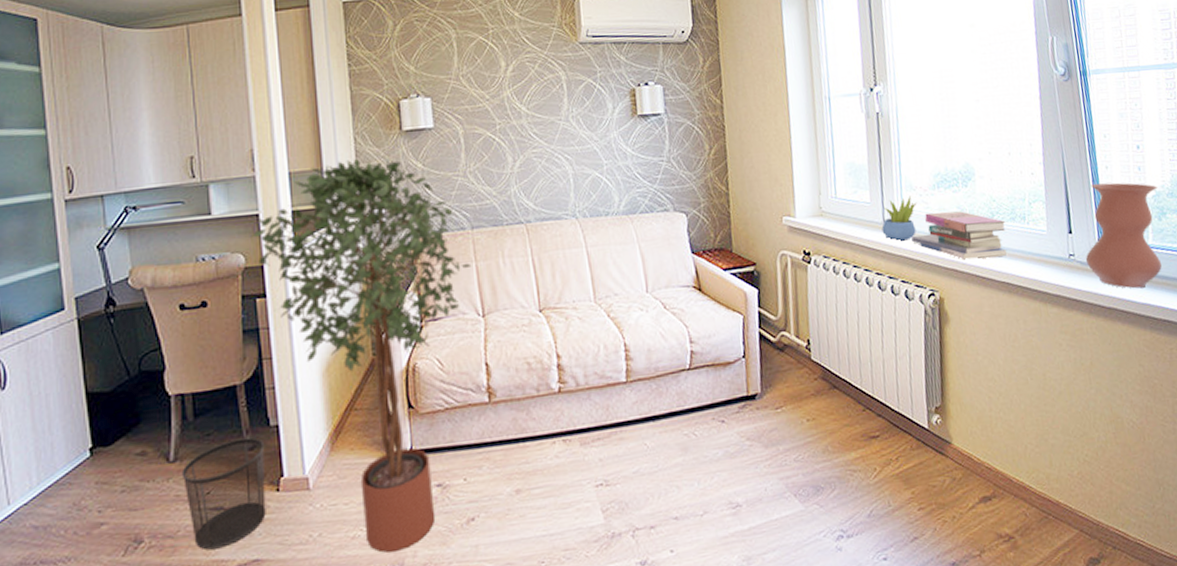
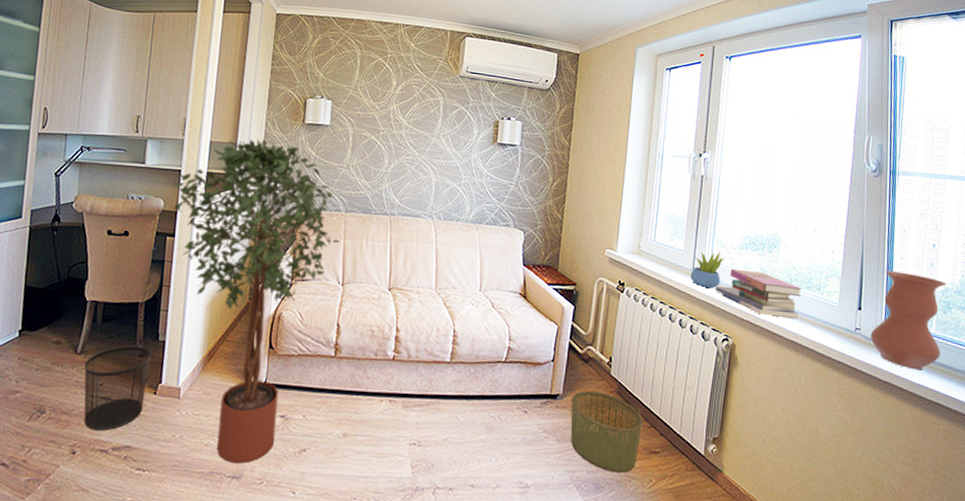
basket: none [771,381,857,469] -> present [570,390,643,473]

